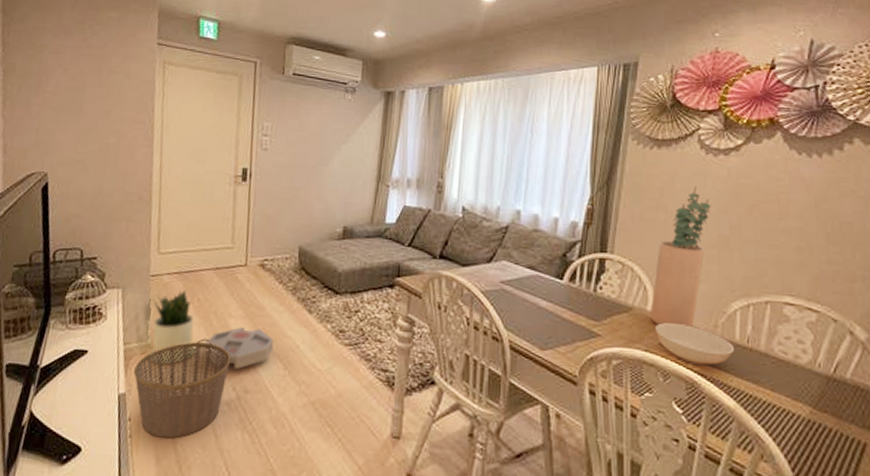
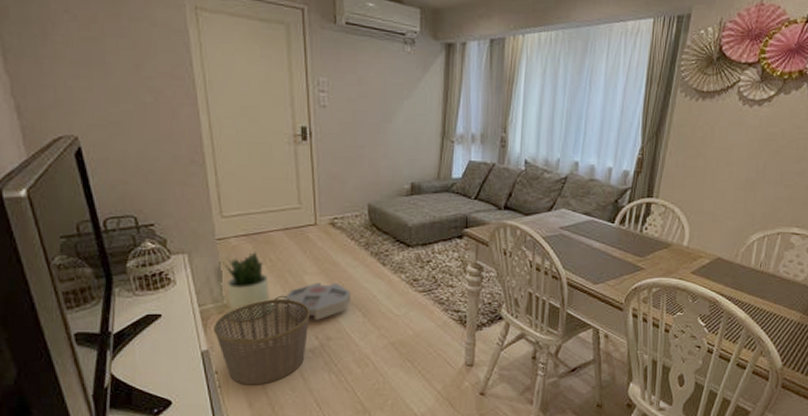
vase: present [651,186,712,328] -> none [686,134,743,258]
bowl: present [655,323,735,366] -> none [689,255,750,288]

